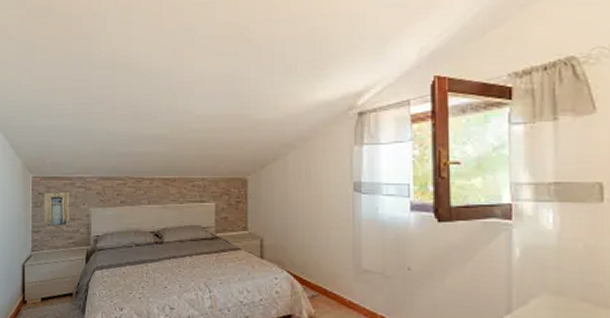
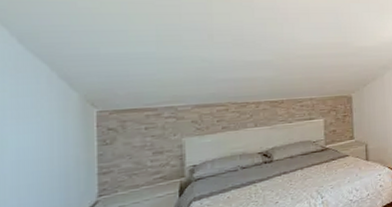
wall art: present [44,192,70,227] -> none [116,124,156,166]

